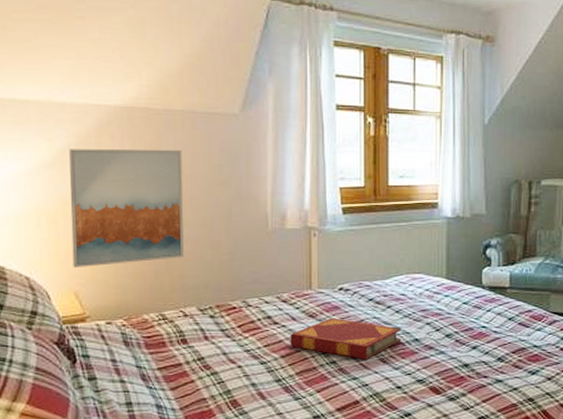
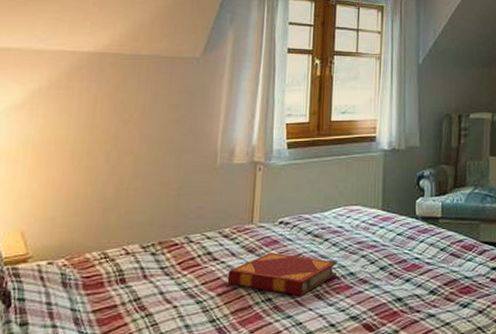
wall art: present [69,149,184,268] -> none [24,90,144,207]

